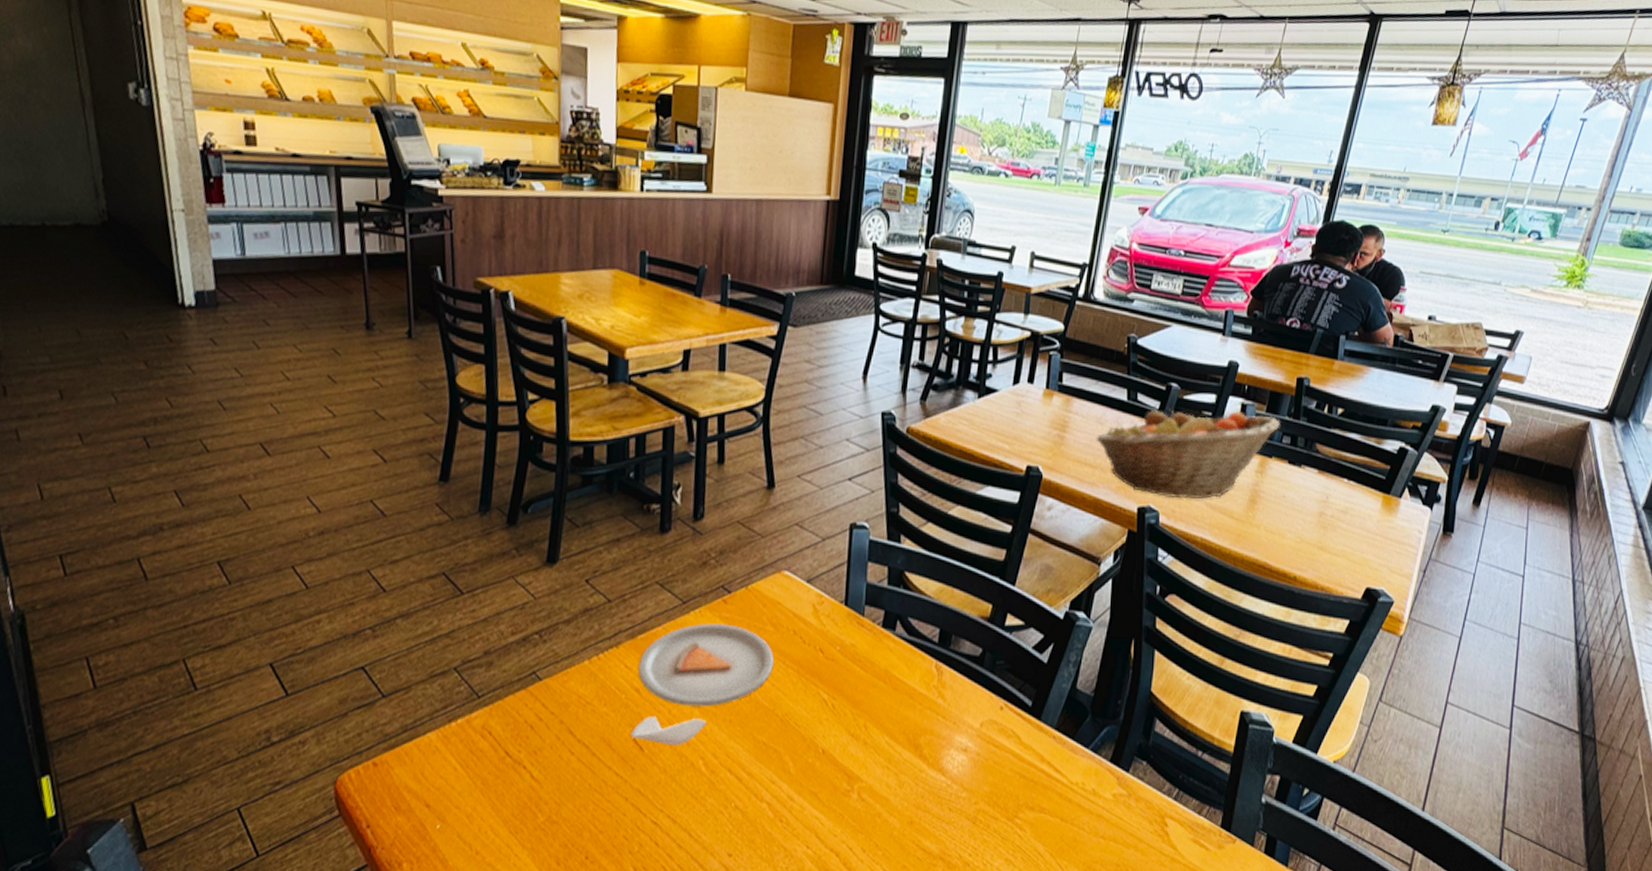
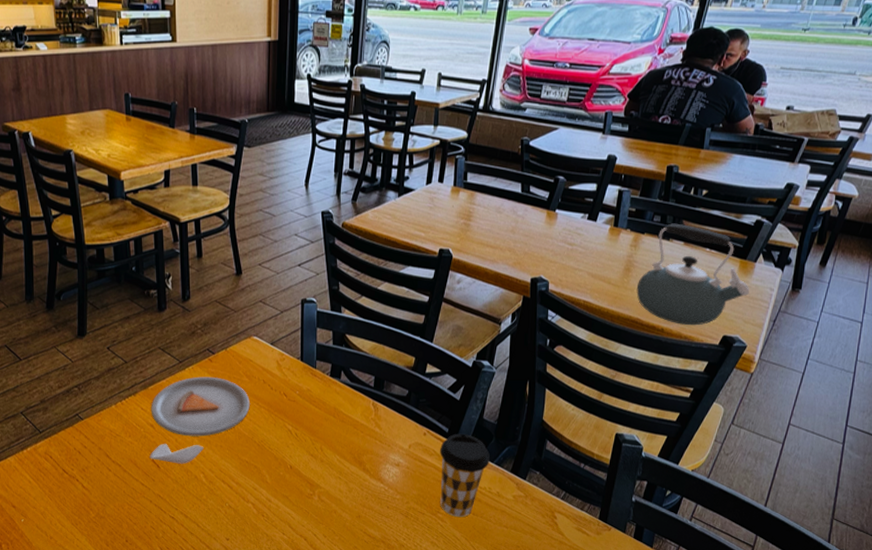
coffee cup: none [1018,708,1084,825] -> present [440,433,490,518]
fruit basket: present [1095,407,1280,499] -> none [495,196,652,270]
kettle: none [1263,446,1396,574] -> present [636,223,750,326]

